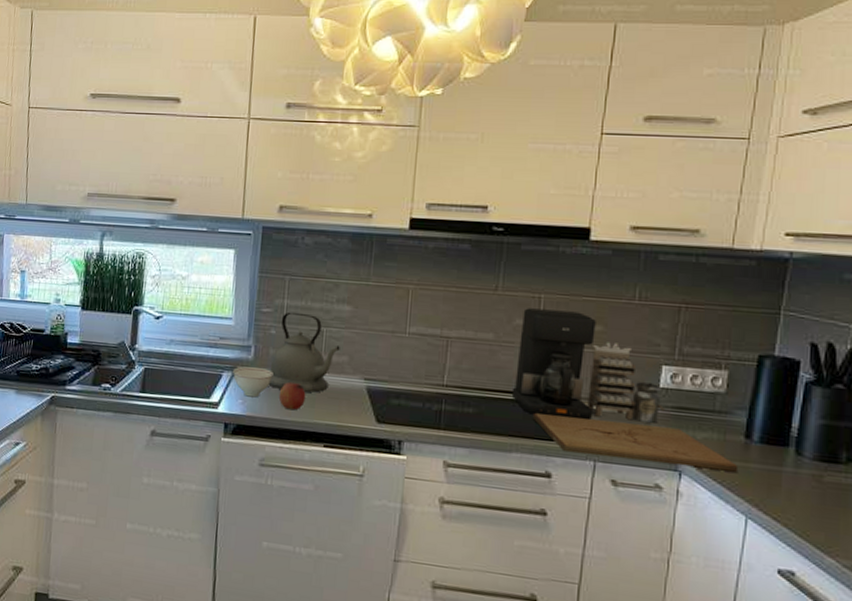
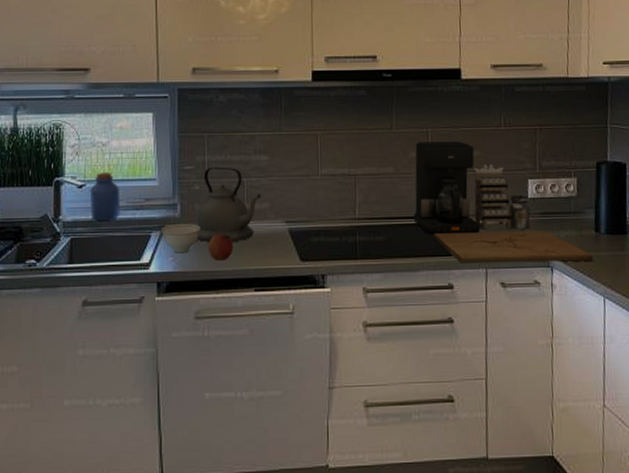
jar: none [165,306,195,355] -> present [89,173,121,221]

